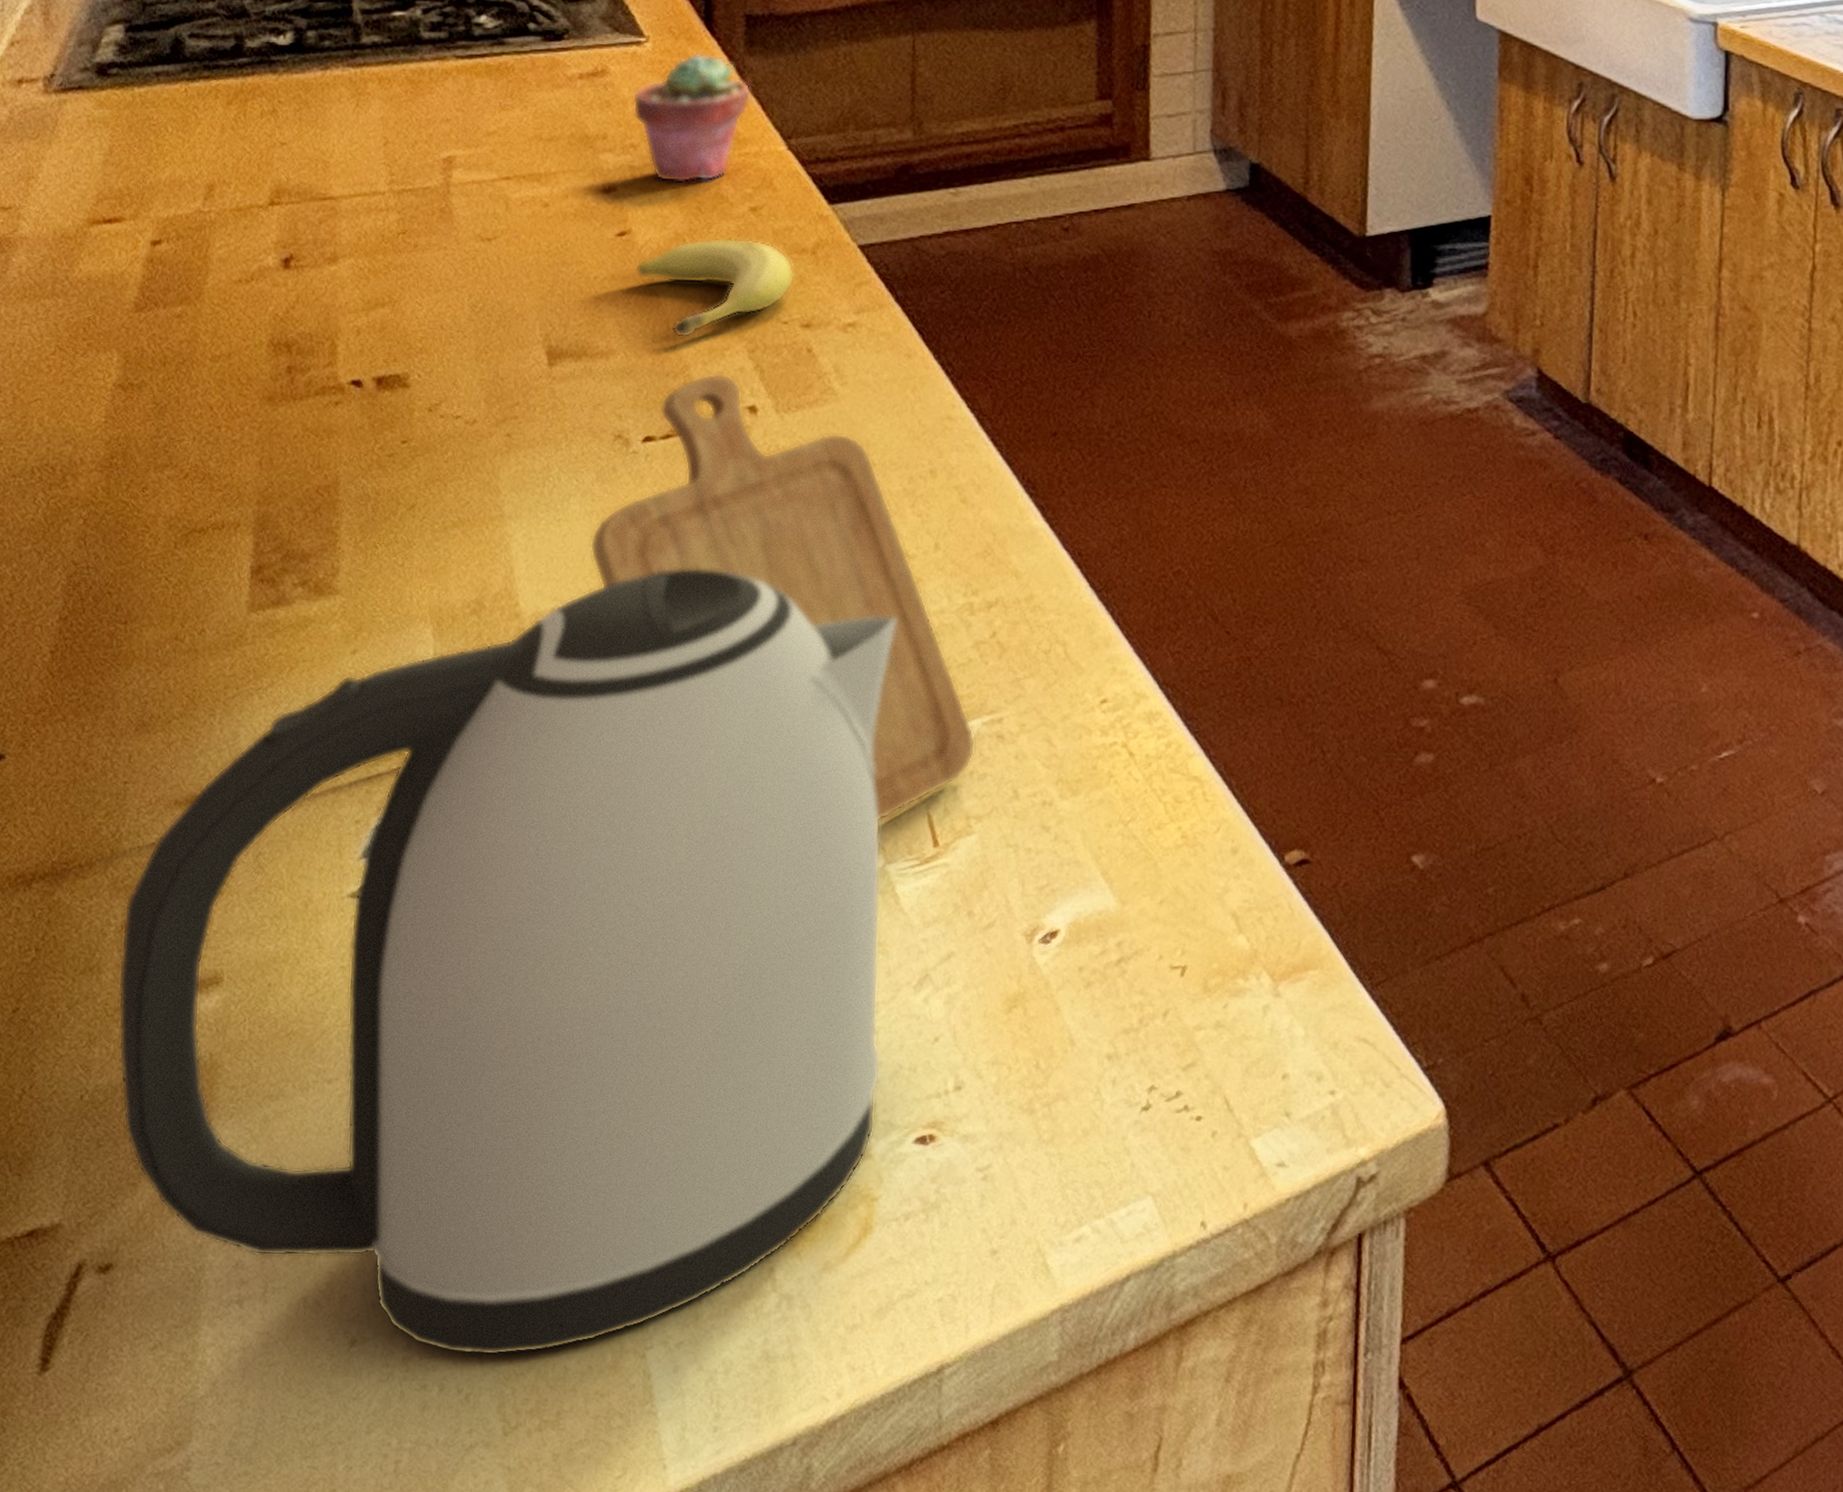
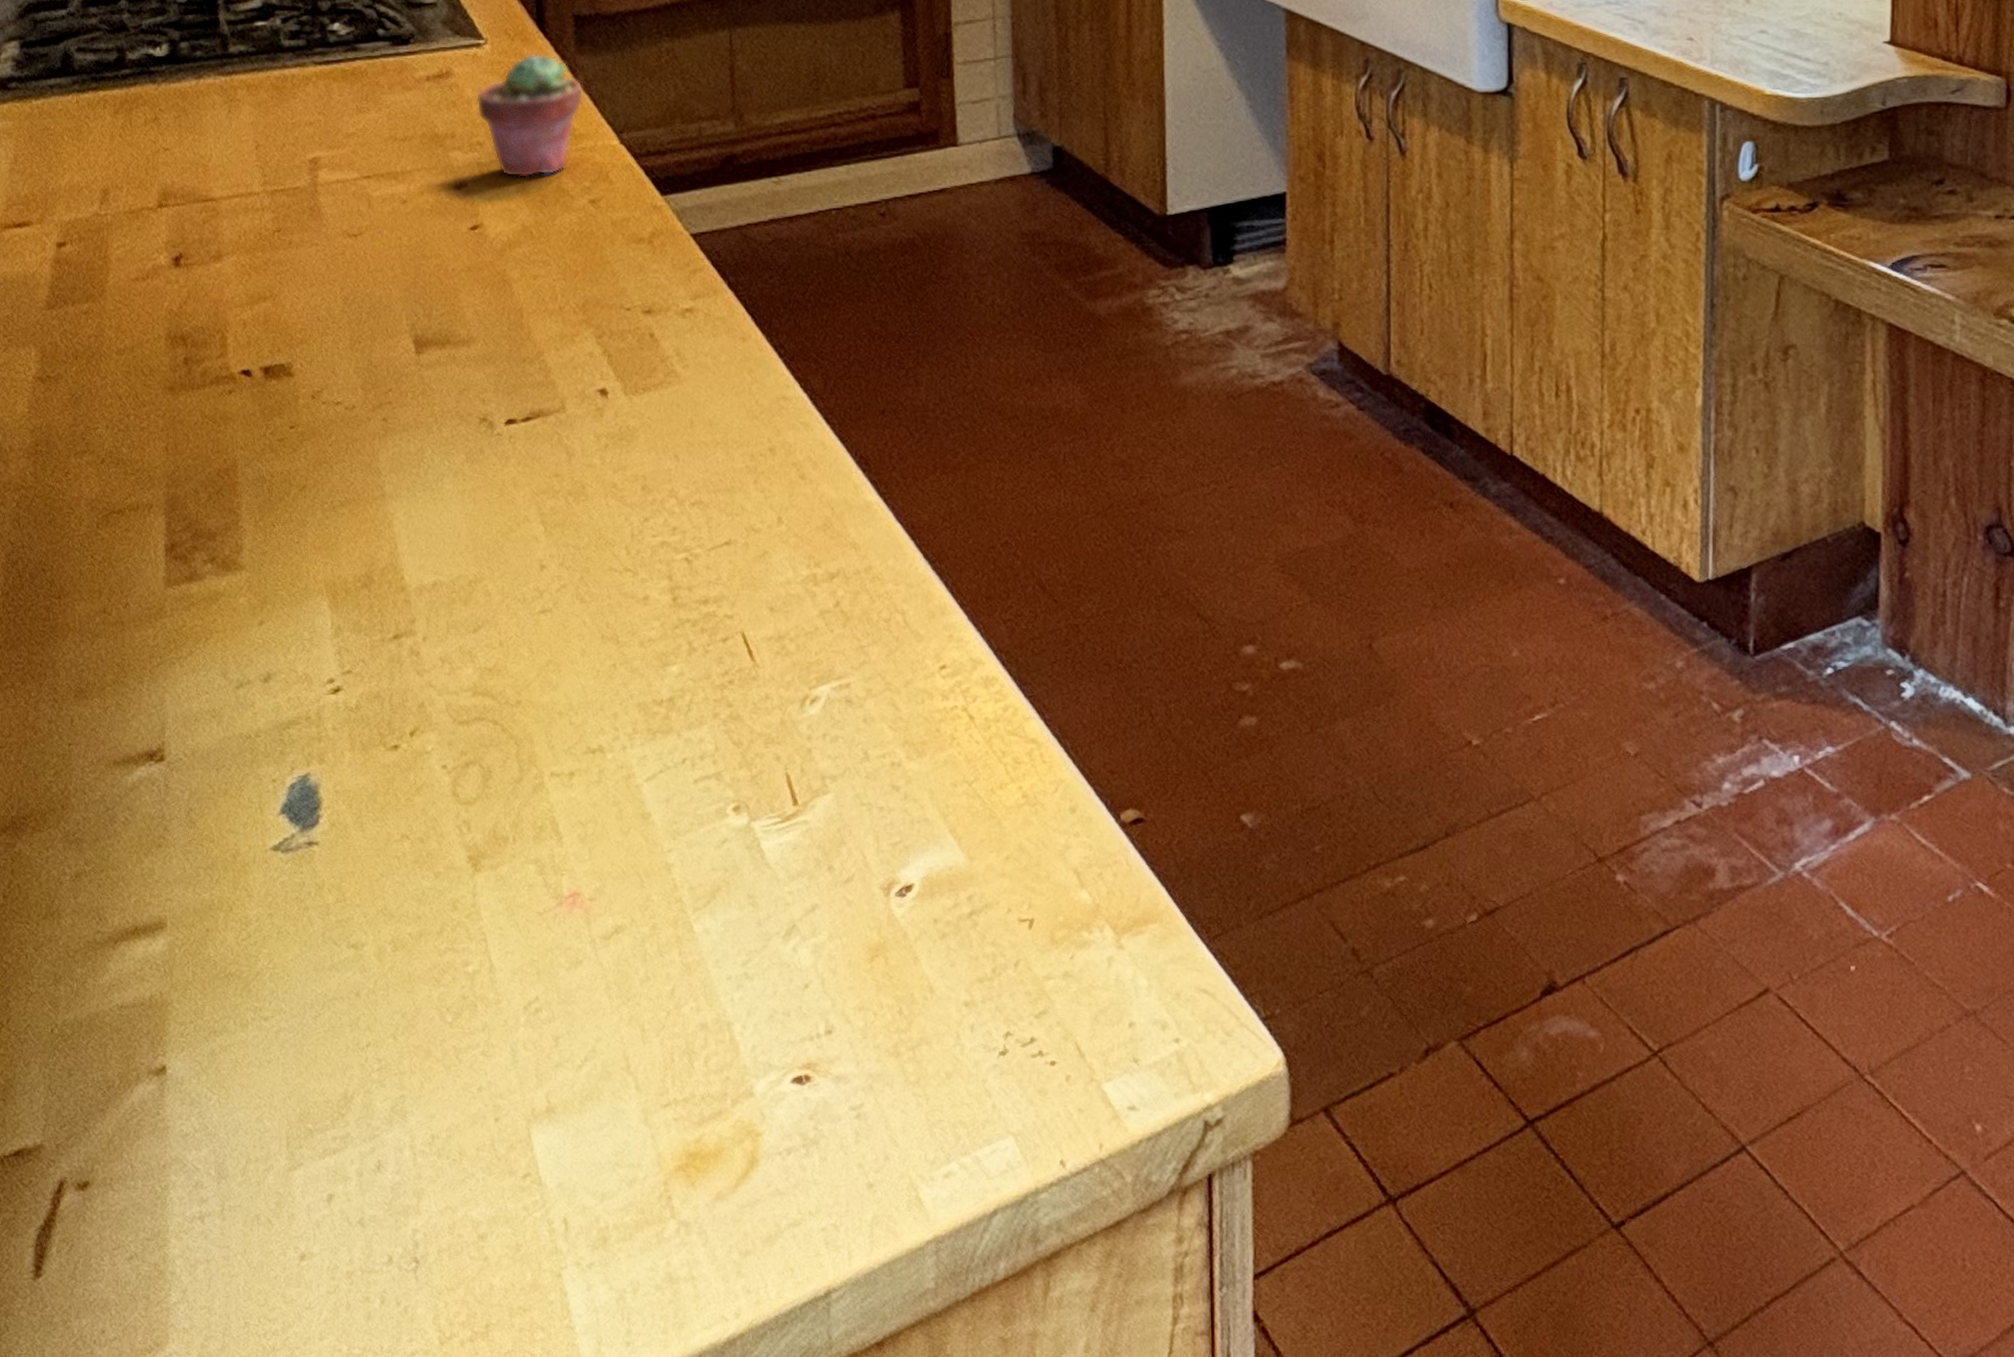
kettle: present [118,569,897,1356] -> none [76,544,757,1273]
chopping board: present [590,373,976,822] -> none [464,358,827,782]
fruit: present [636,237,795,338] -> none [489,229,634,326]

